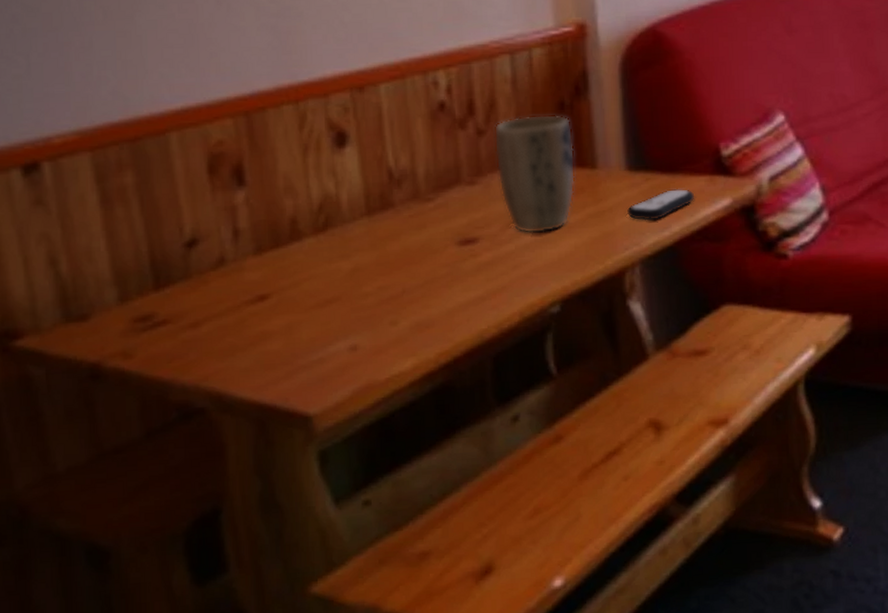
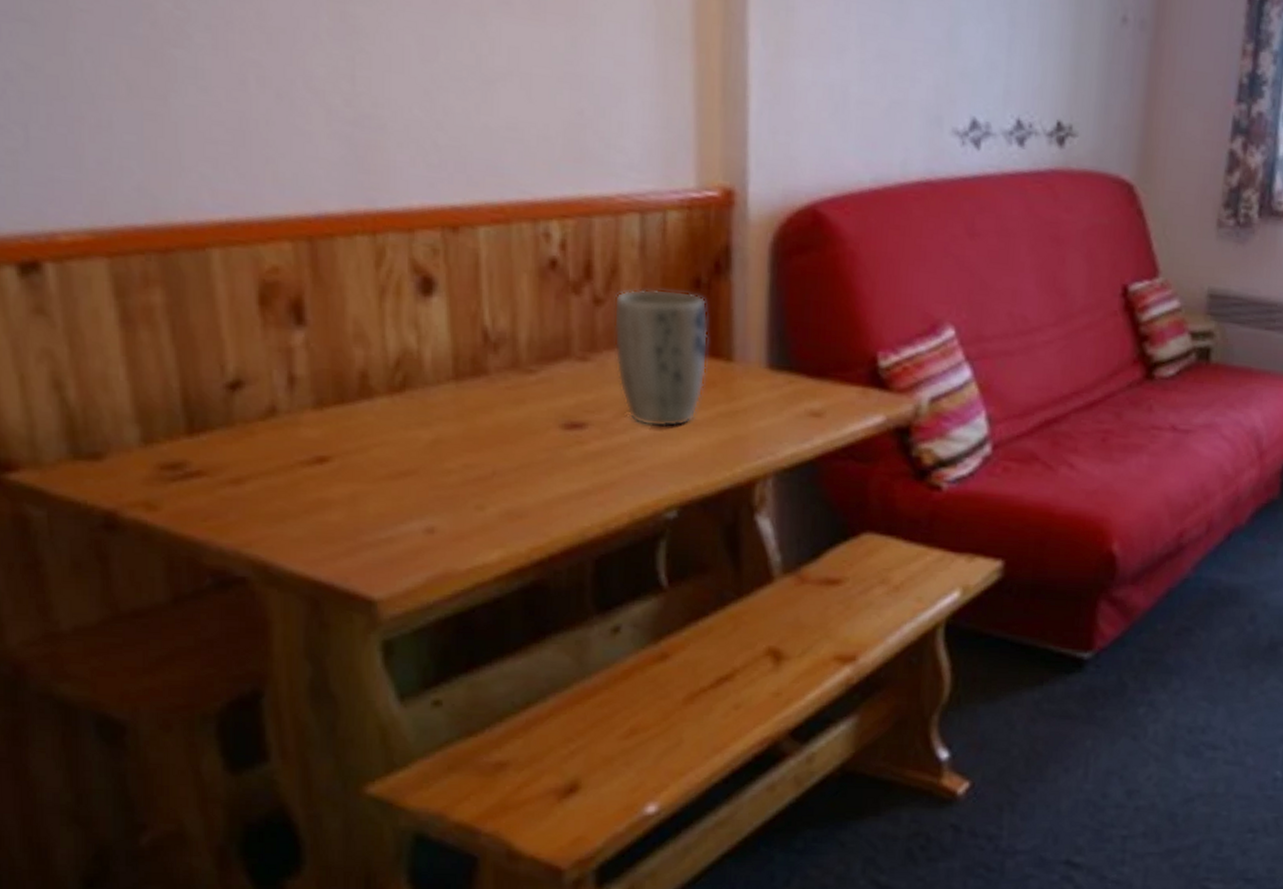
remote control: present [627,189,694,221] -> none [764,397,843,429]

